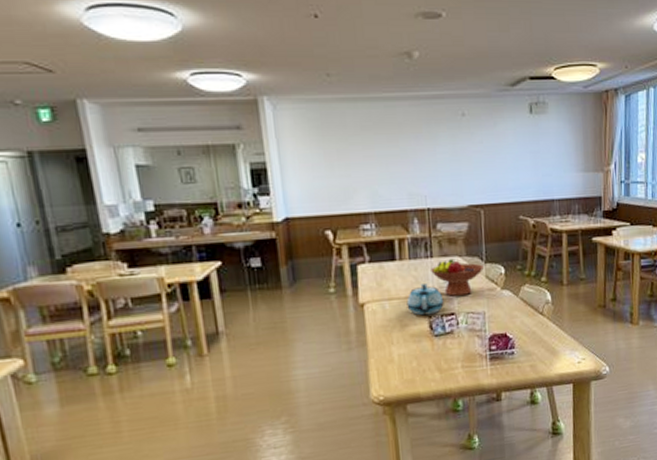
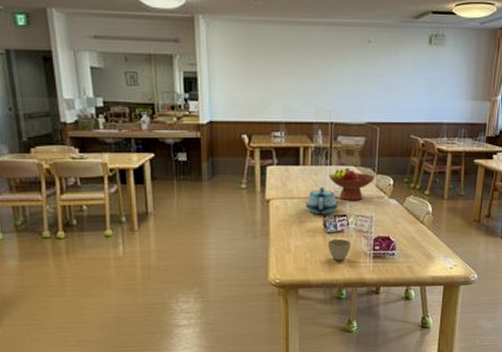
cup: none [436,341,464,368] -> present [327,238,351,261]

